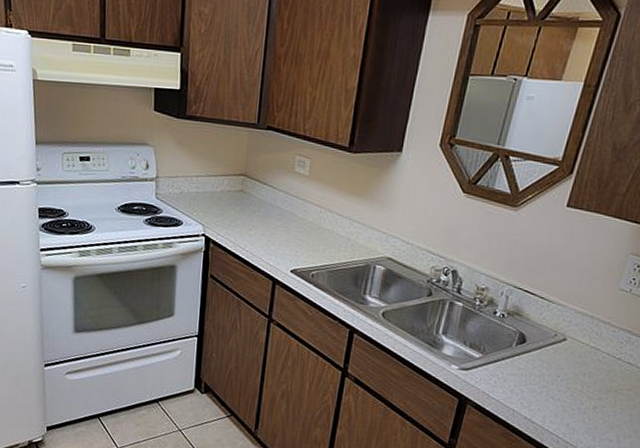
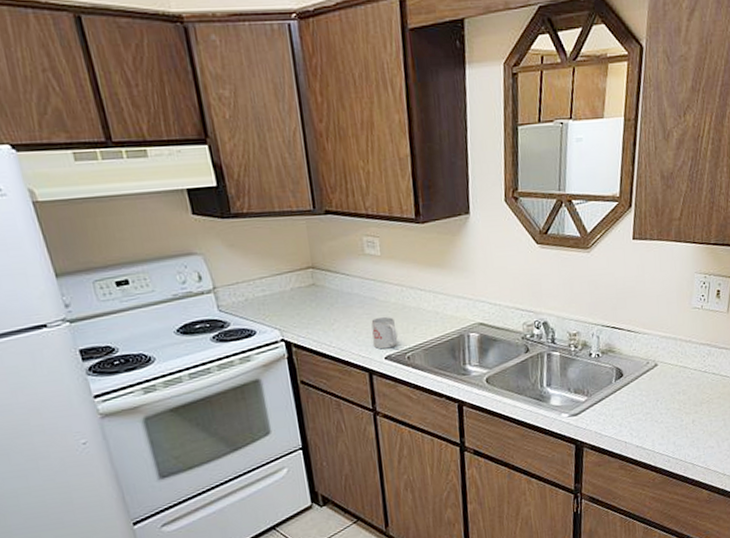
mug: none [283,232,308,263] -> present [371,316,398,350]

